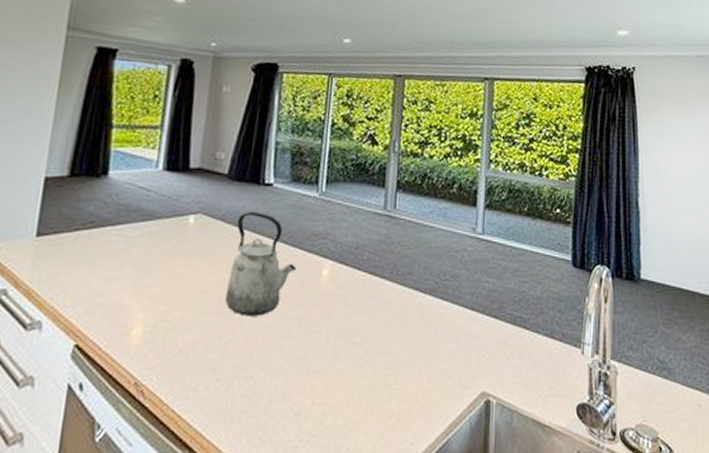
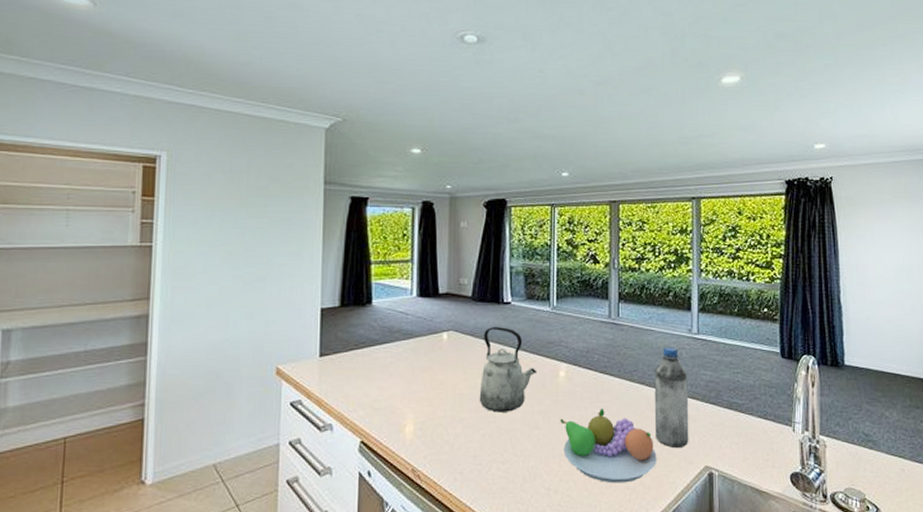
fruit bowl: none [318,317,428,410] -> present [560,409,657,484]
water bottle: none [427,247,469,368] -> present [654,347,689,448]

